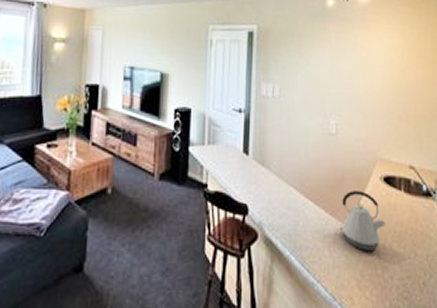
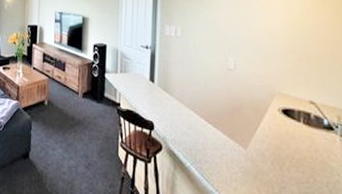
kettle: present [339,191,387,252] -> none [236,118,285,172]

